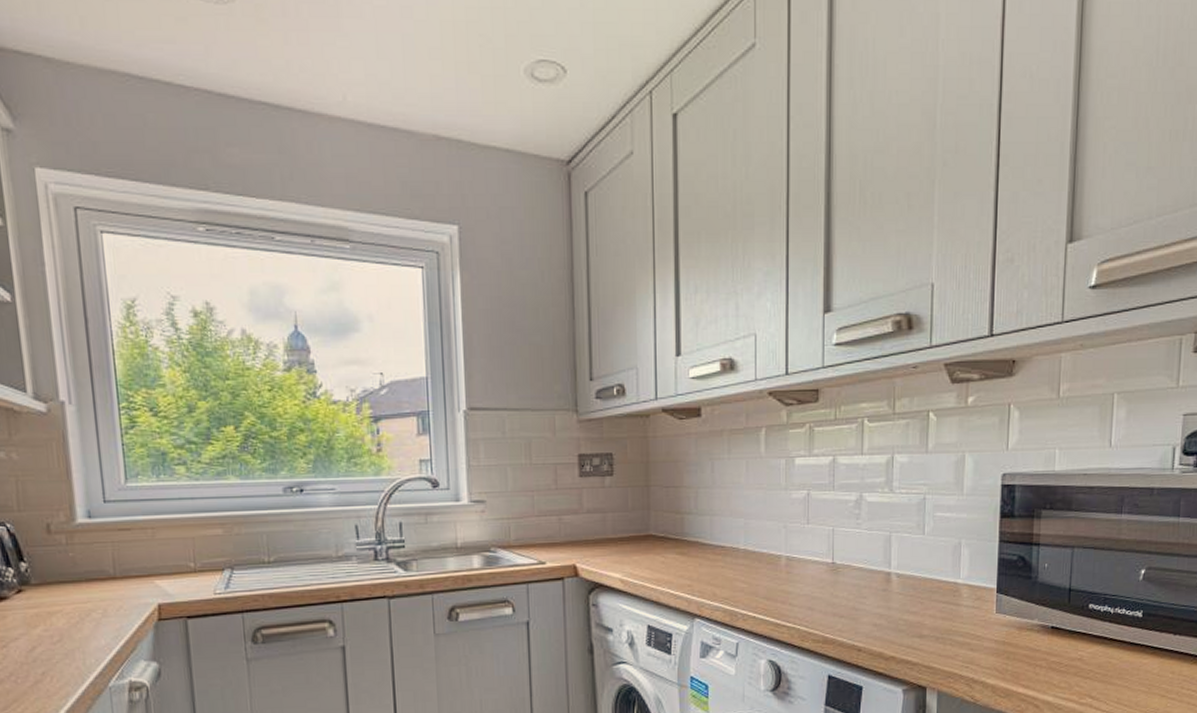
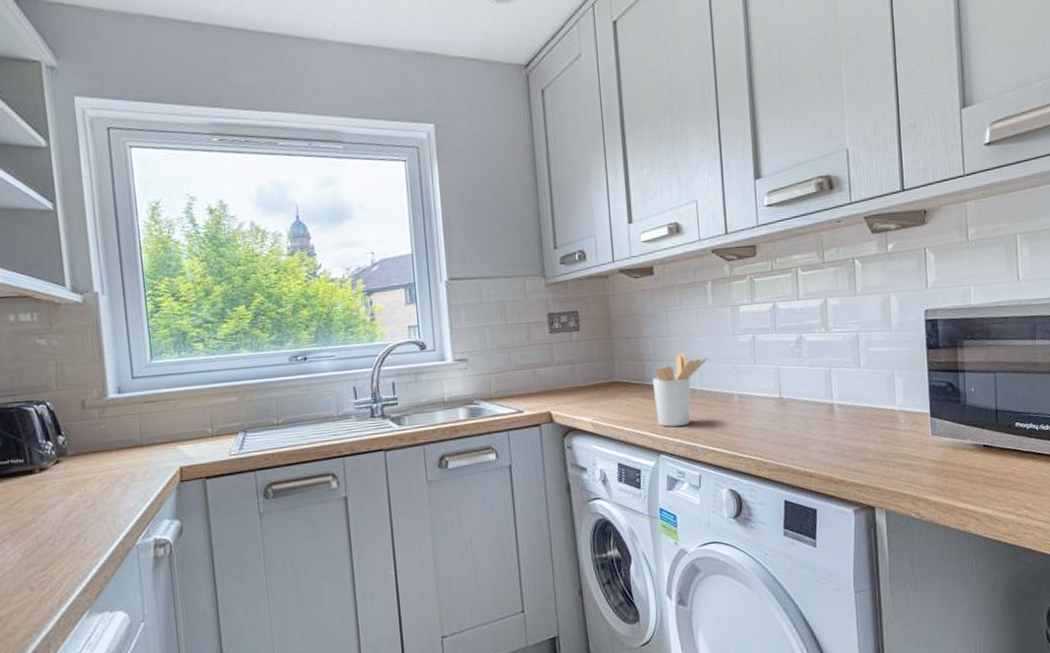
utensil holder: none [691,508,755,588] -> present [652,353,708,427]

